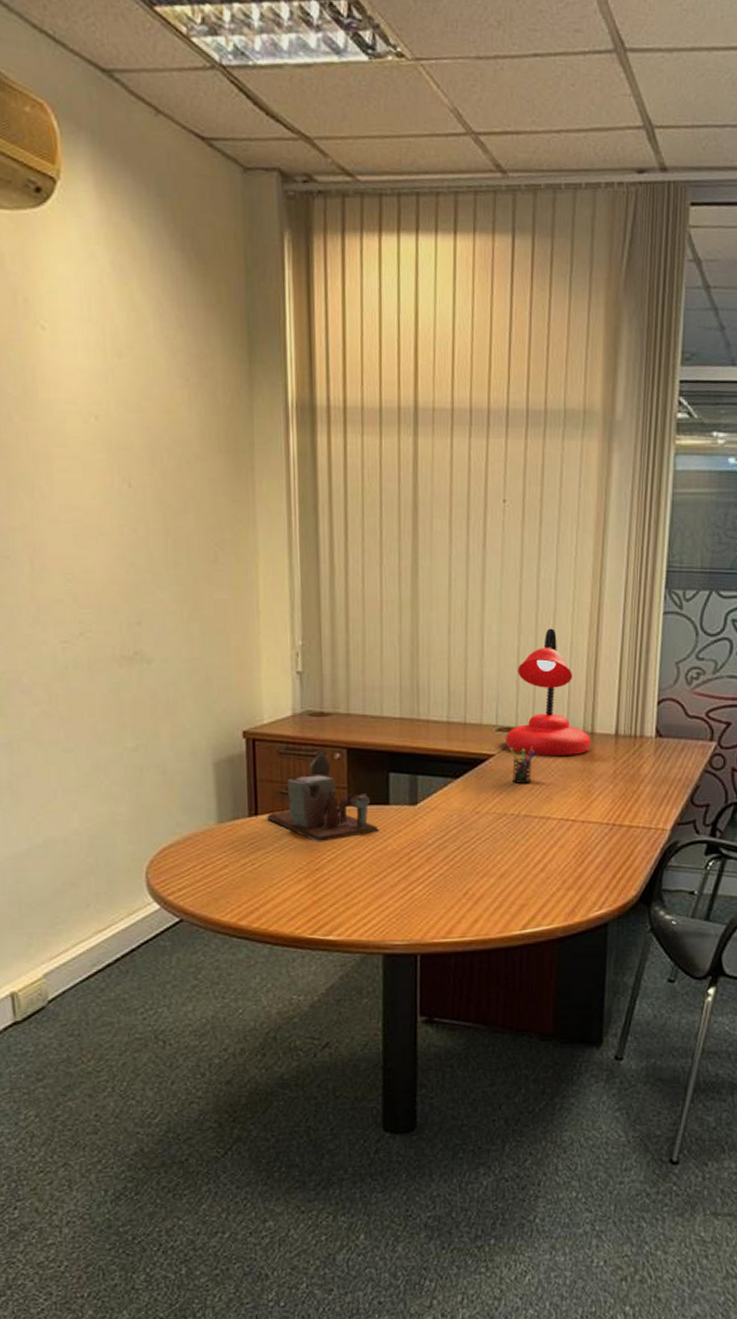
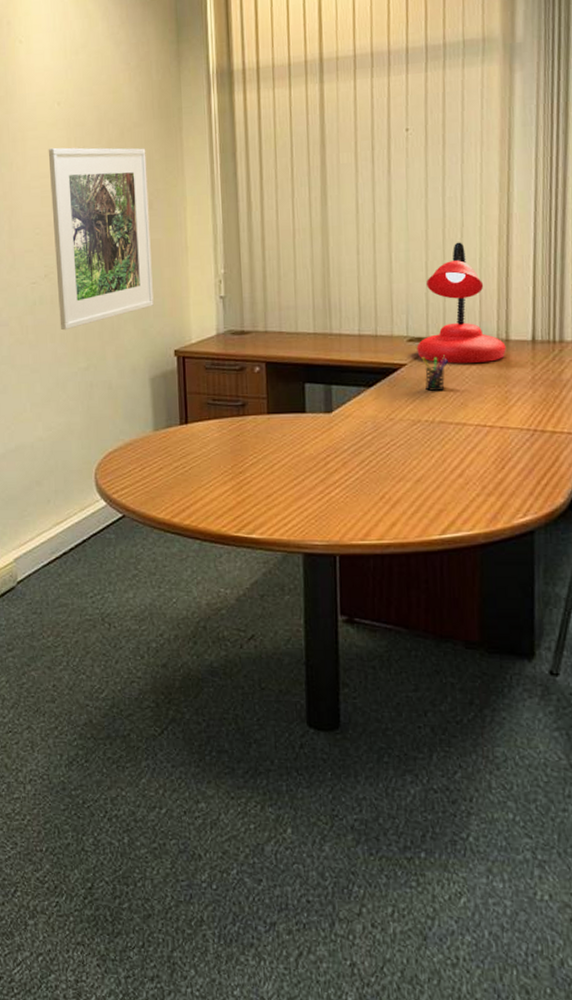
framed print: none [82,473,218,703] -> present [48,147,154,331]
desk organizer: present [266,752,379,842] -> none [195,366,297,448]

